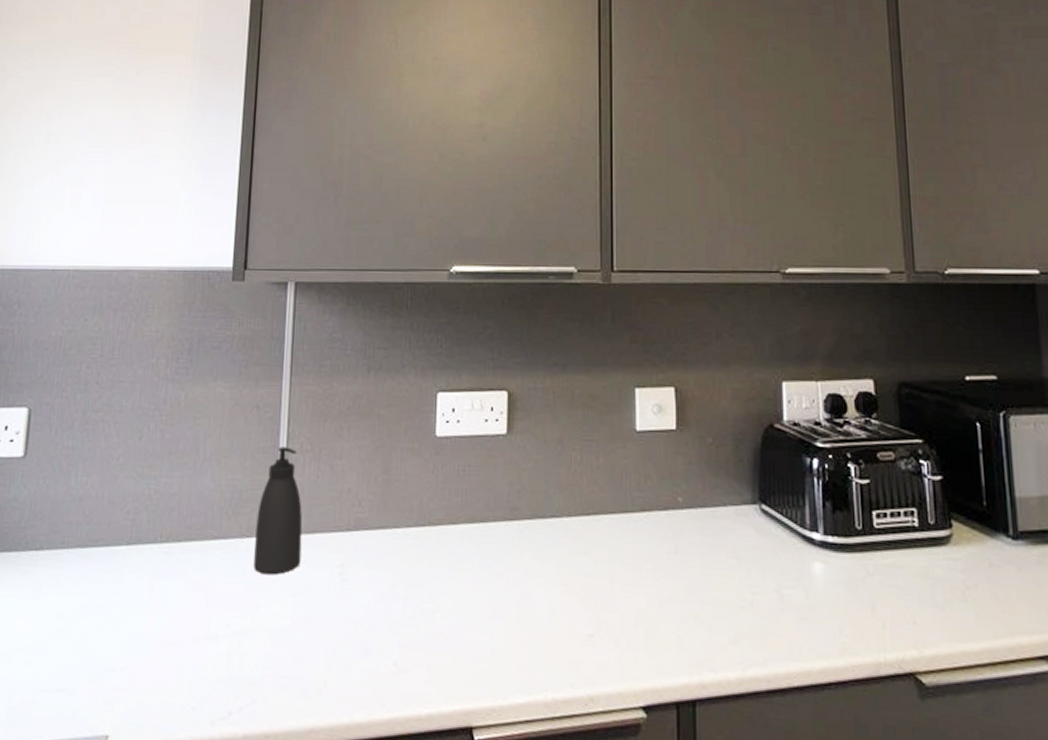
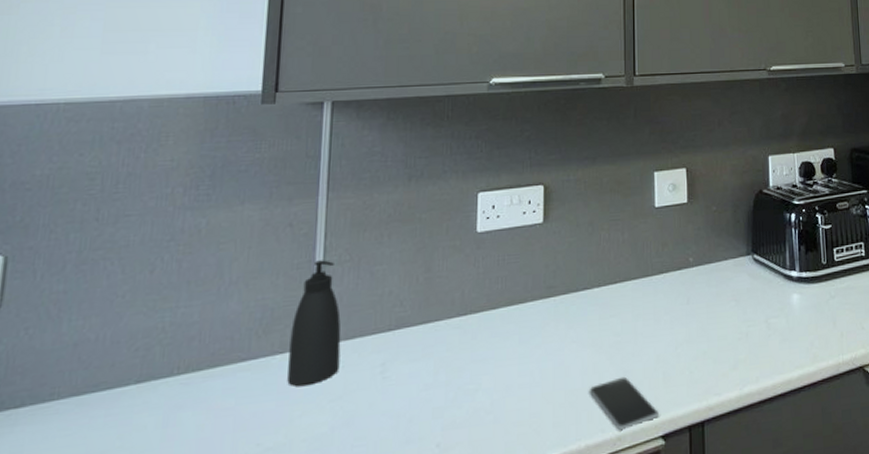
smartphone: none [557,626,639,691] -> present [589,376,659,431]

